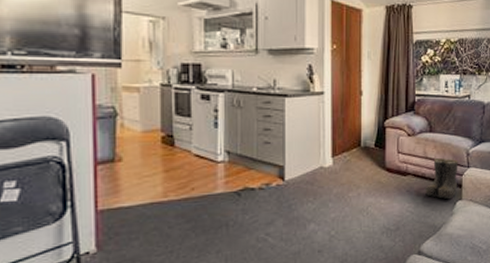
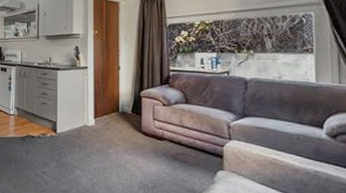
boots: present [425,158,458,199] -> none [182,128,218,167]

